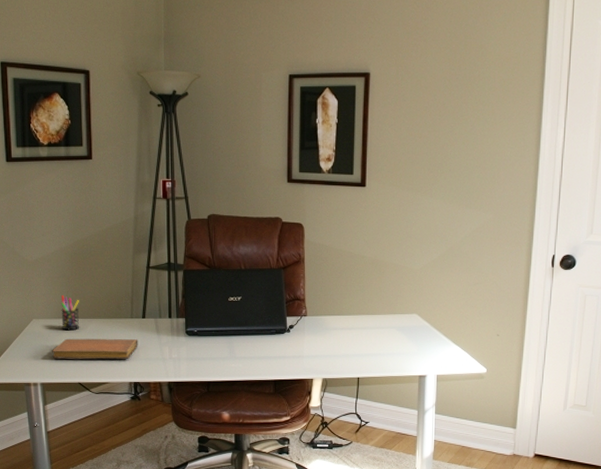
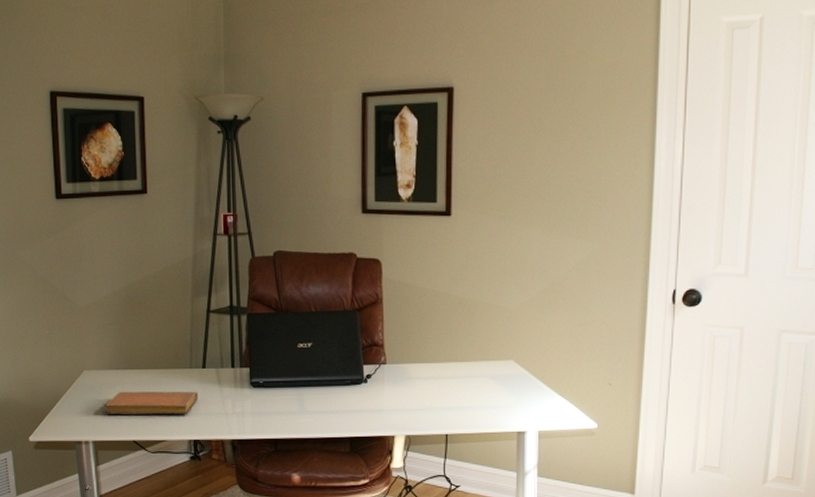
pen holder: present [61,295,79,331] -> none [114,344,134,383]

